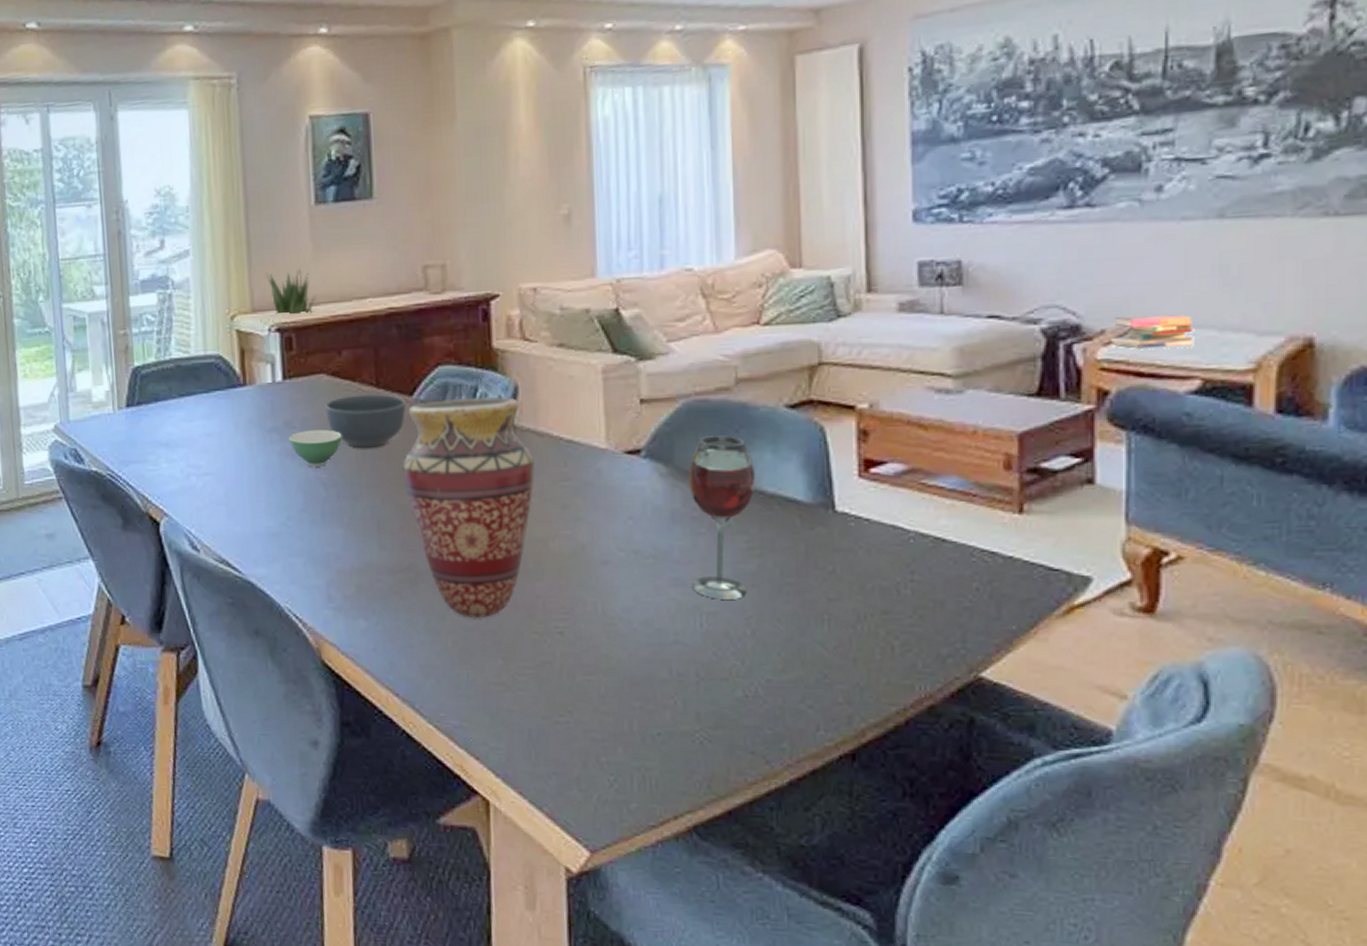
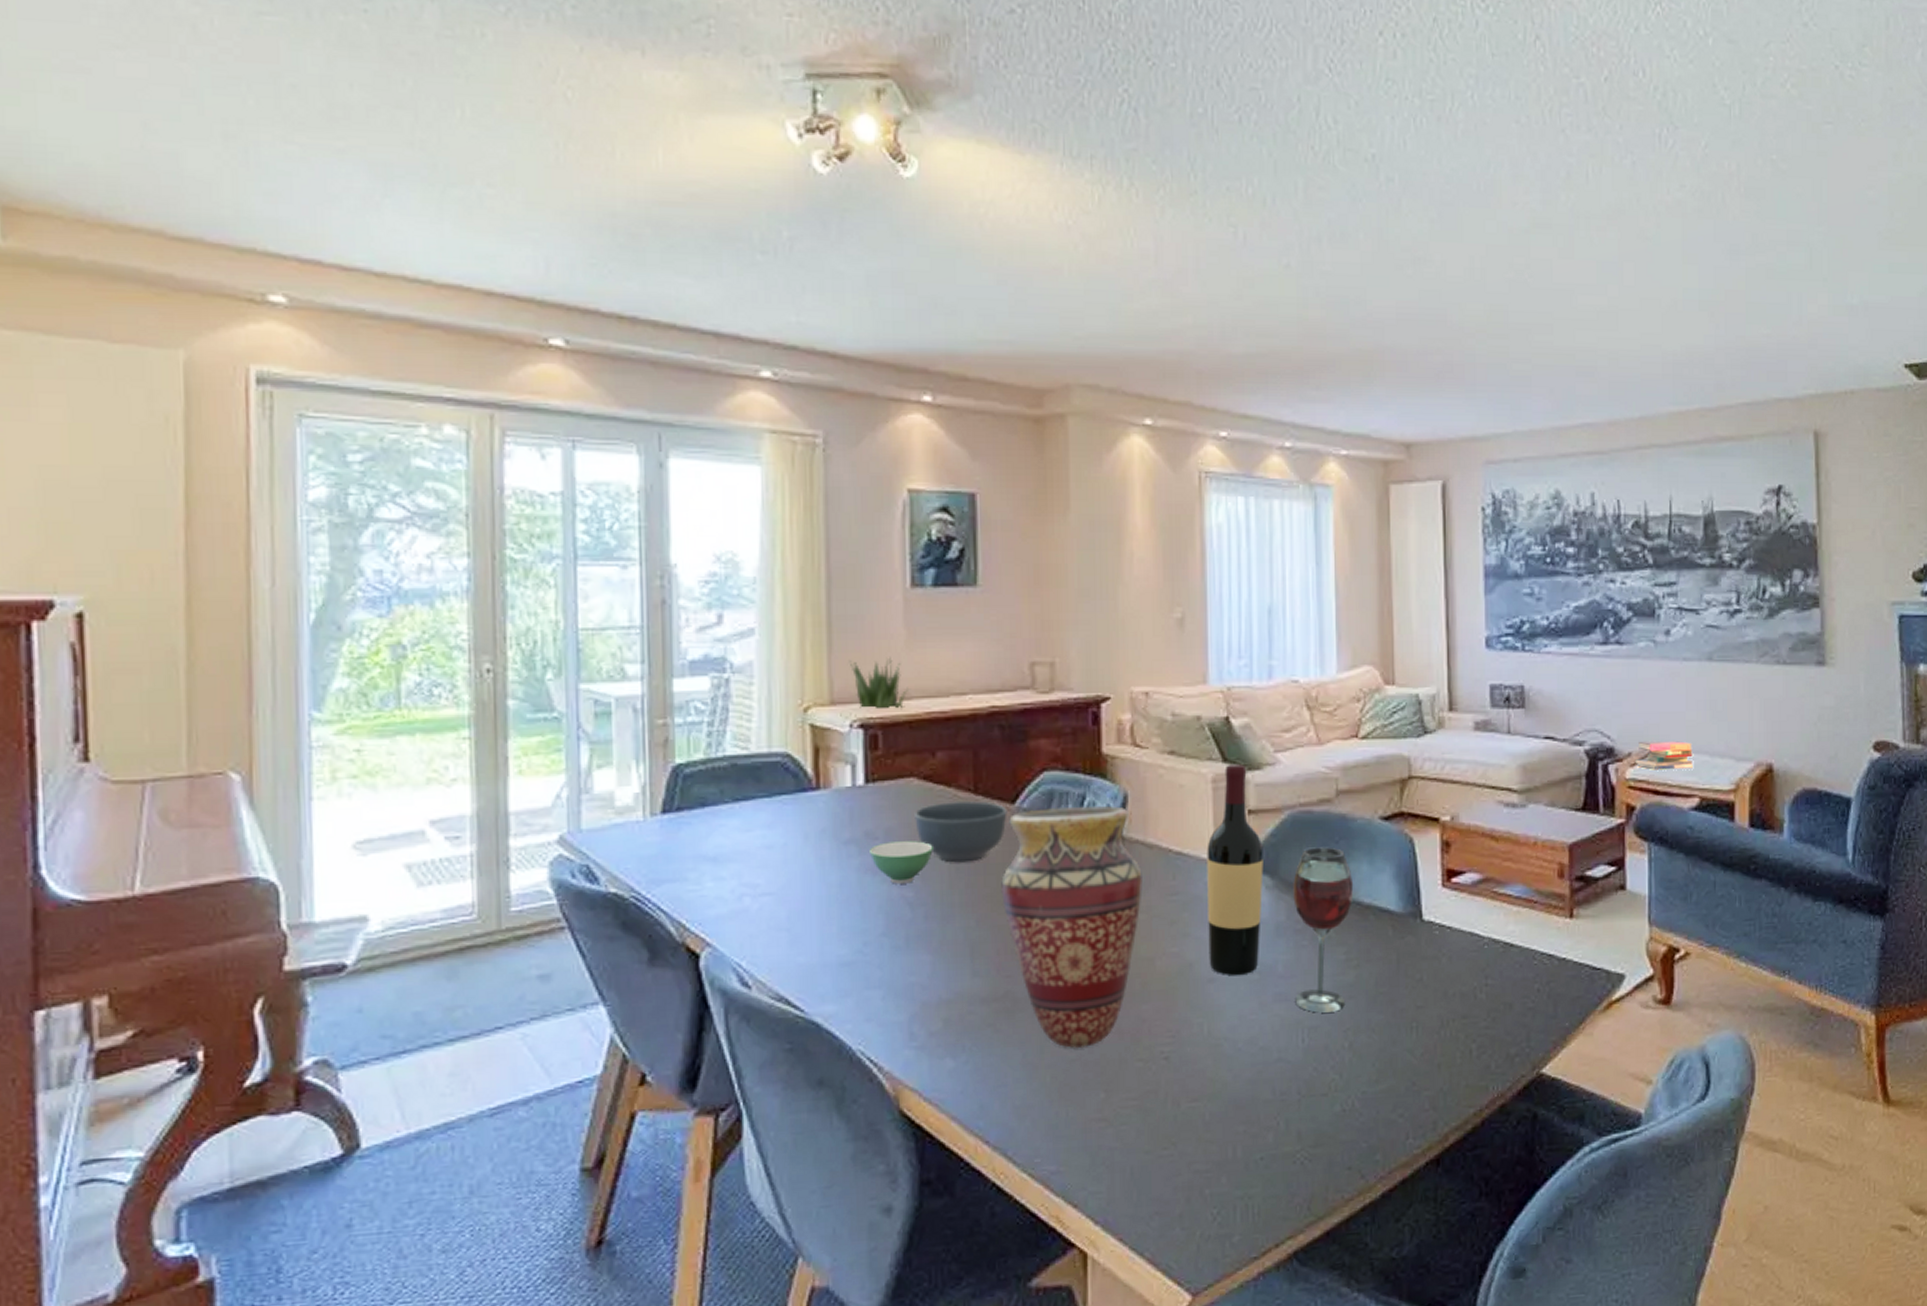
wine bottle: none [598,354,657,560] -> present [1207,763,1264,976]

